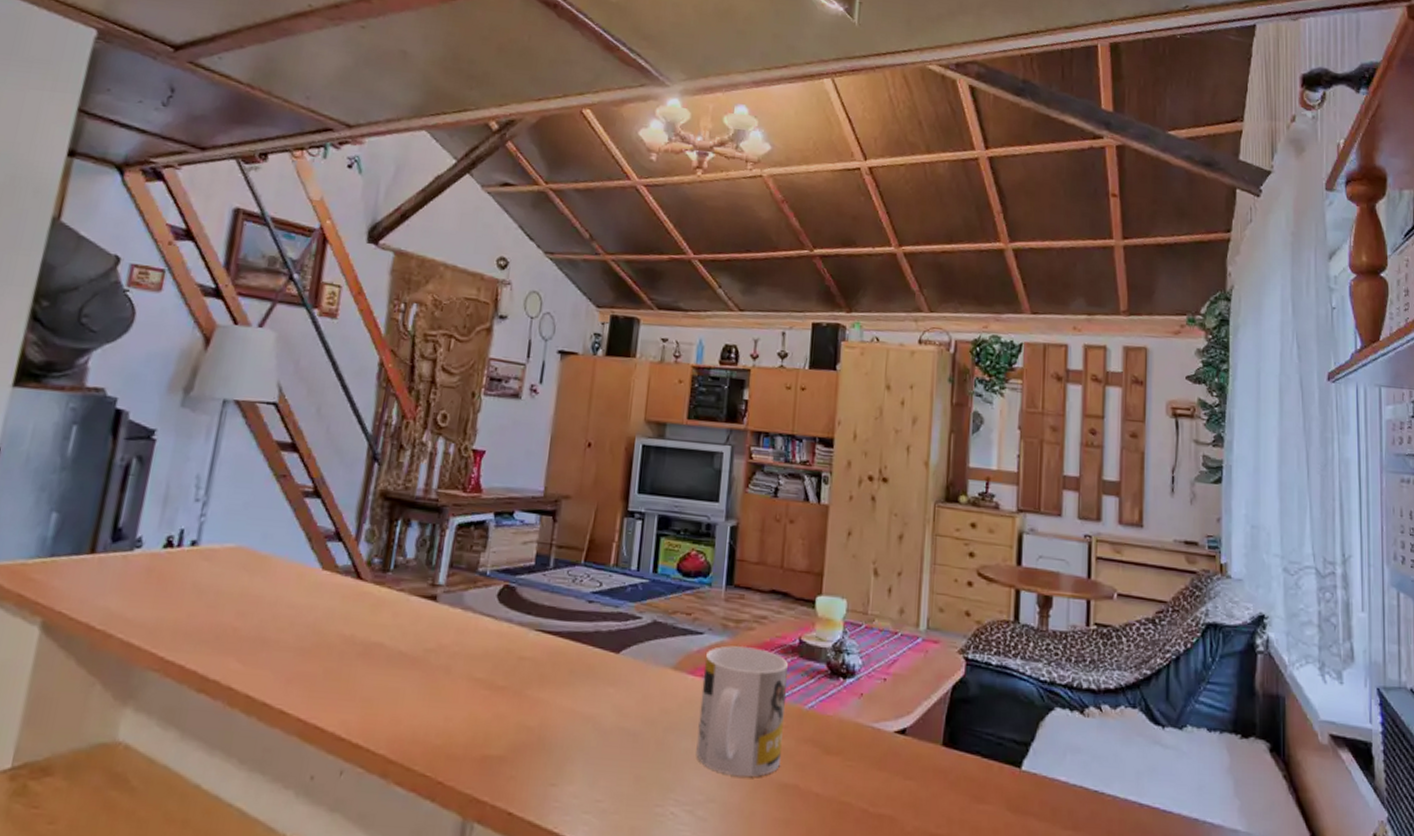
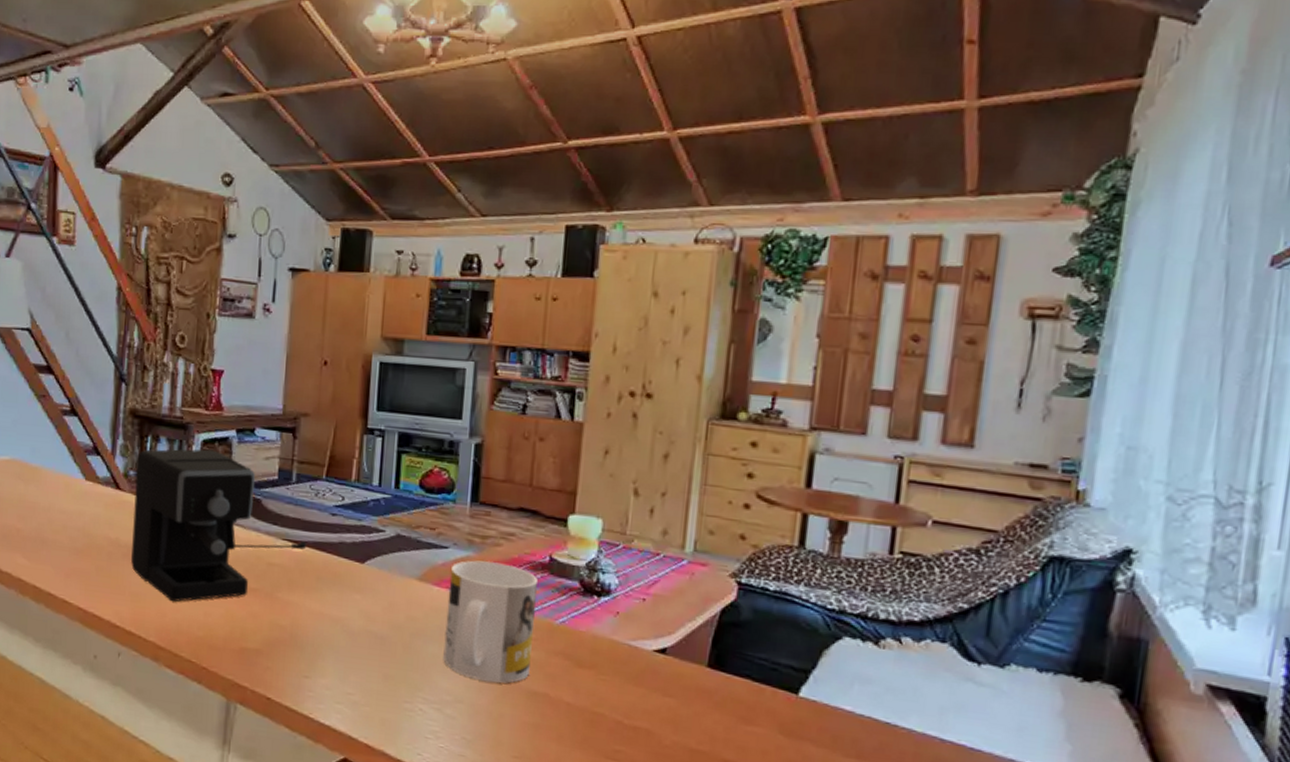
coffee maker: none [365,533,562,707] -> present [131,449,307,602]

